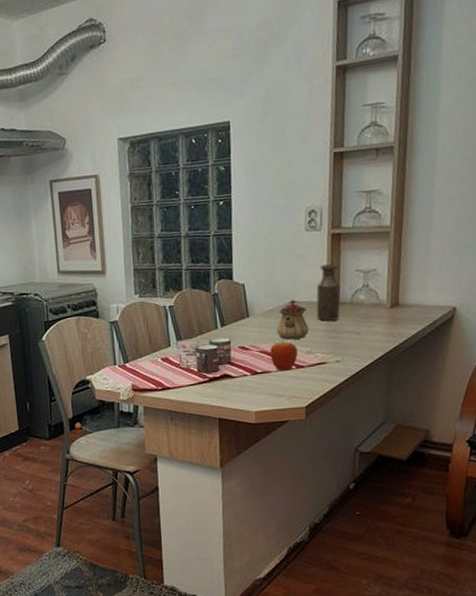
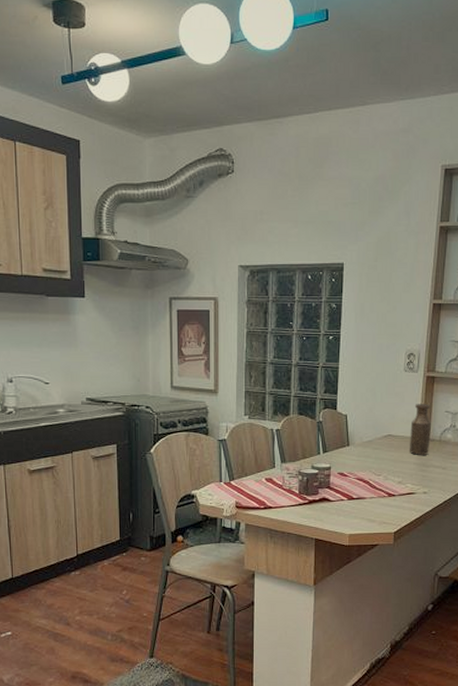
fruit: present [270,340,299,371] -> none [366,469,391,498]
teapot: present [277,300,309,340] -> none [373,433,401,469]

